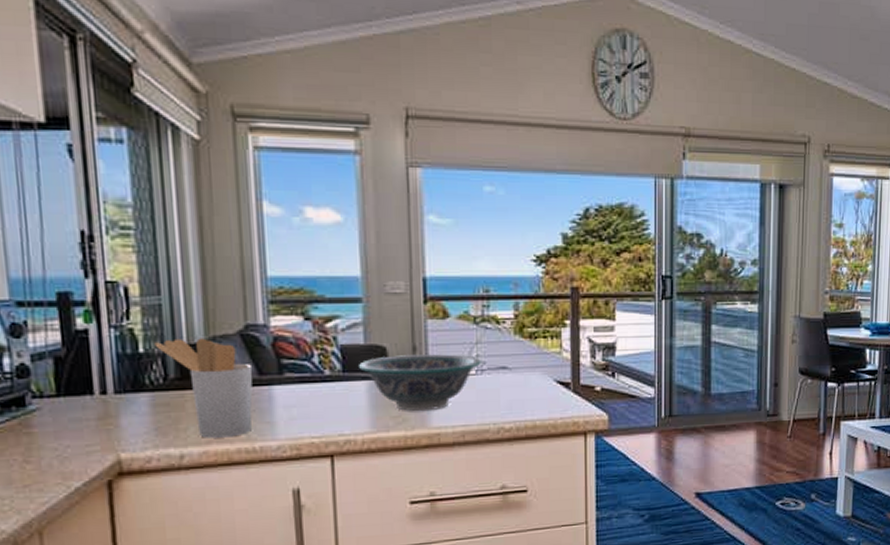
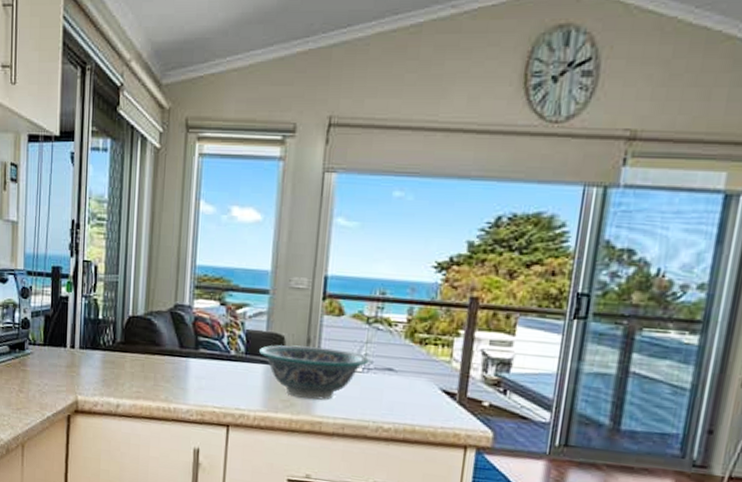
utensil holder: present [154,338,253,438] -> none [110,310,176,396]

